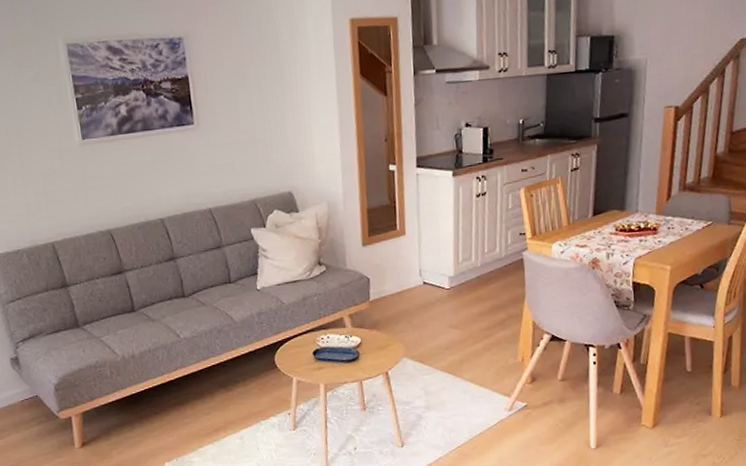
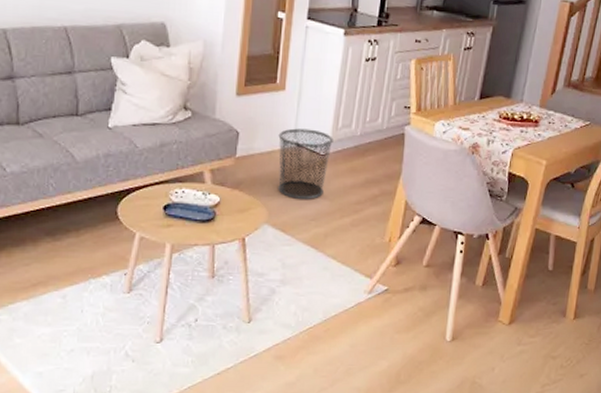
waste bin: none [405,266,456,332] -> present [278,128,333,199]

